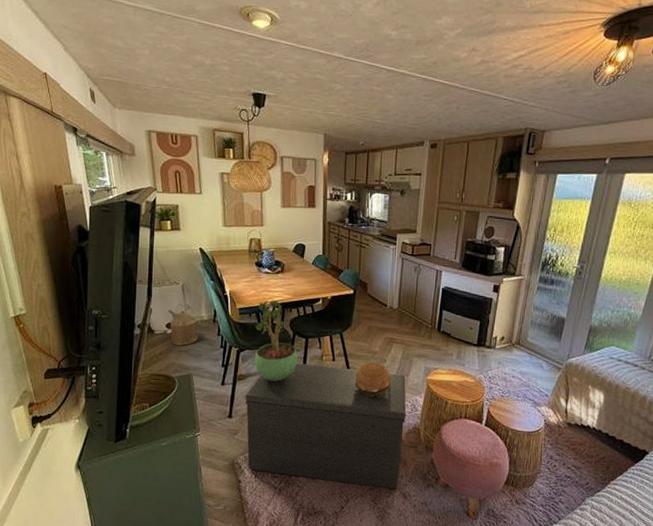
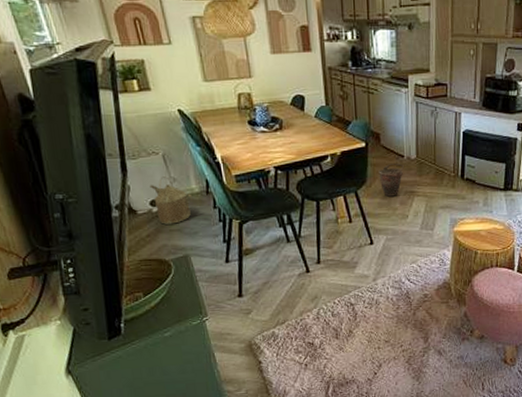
bench: present [245,363,407,490] -> none [255,228,435,349]
potted plant: present [254,299,298,381] -> none [256,161,311,252]
decorative bowl: present [354,361,391,398] -> none [375,218,416,258]
bucket: none [363,310,386,341] -> present [378,162,404,197]

